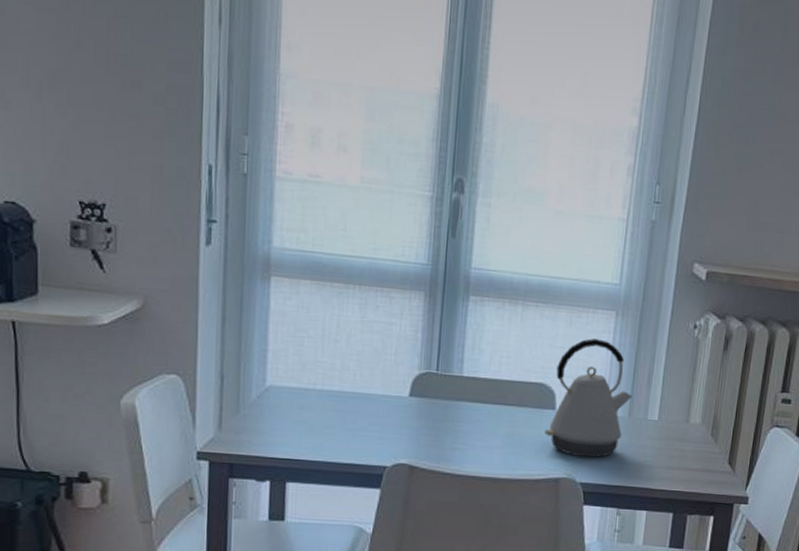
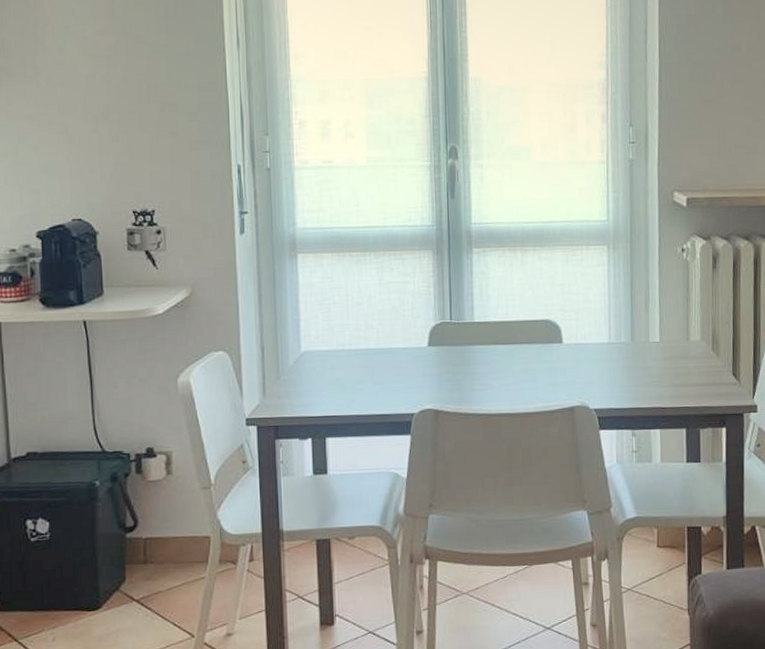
kettle: present [545,338,633,458] -> none [555,273,633,385]

